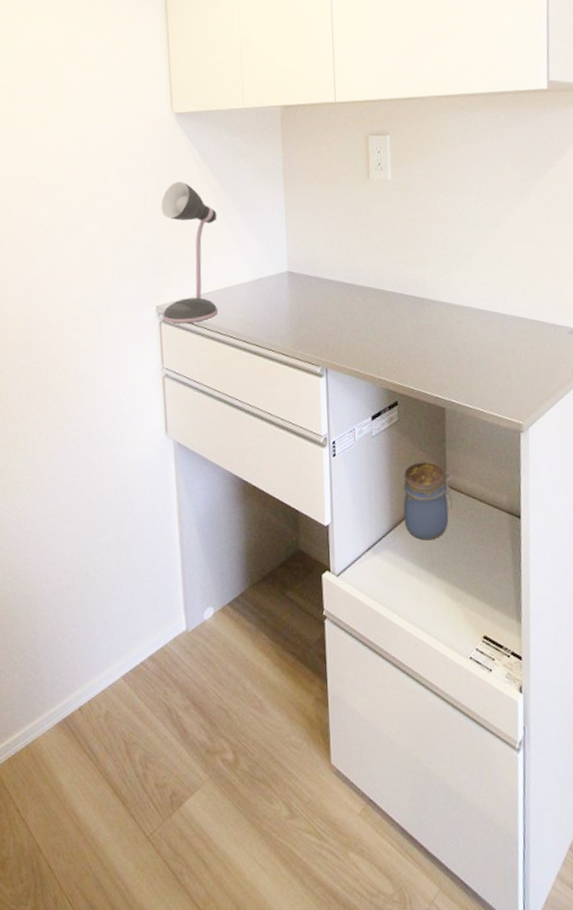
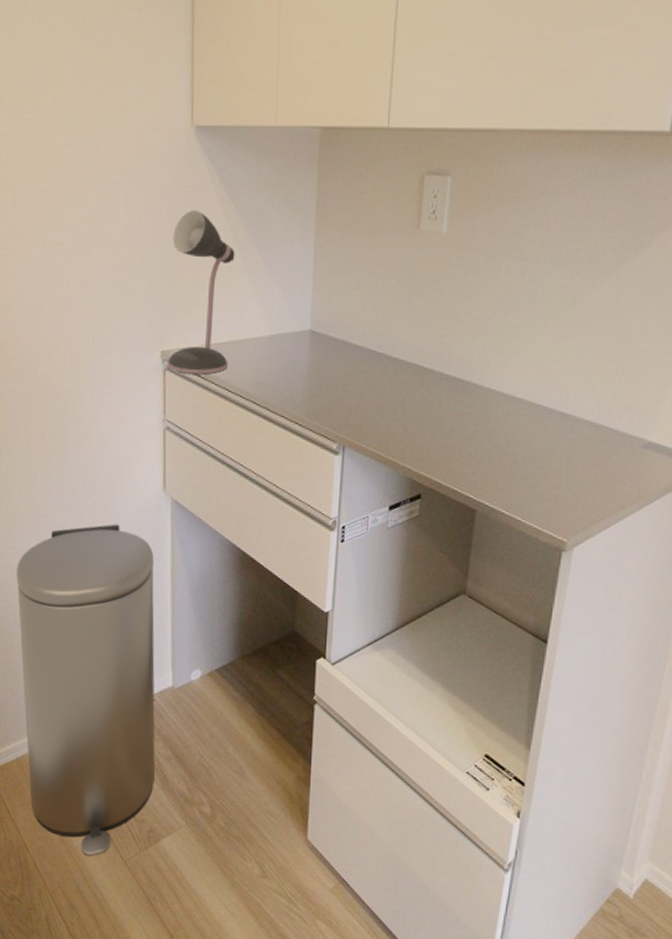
pedal bin: none [21,475,174,842] -> present [16,524,155,857]
jar: present [403,462,453,541] -> none [412,564,472,648]

